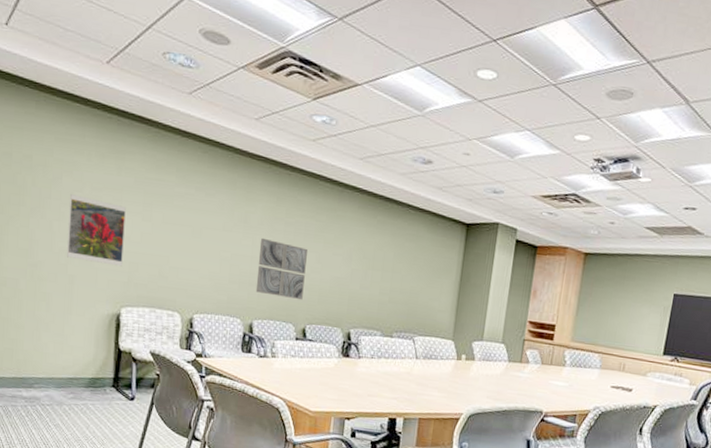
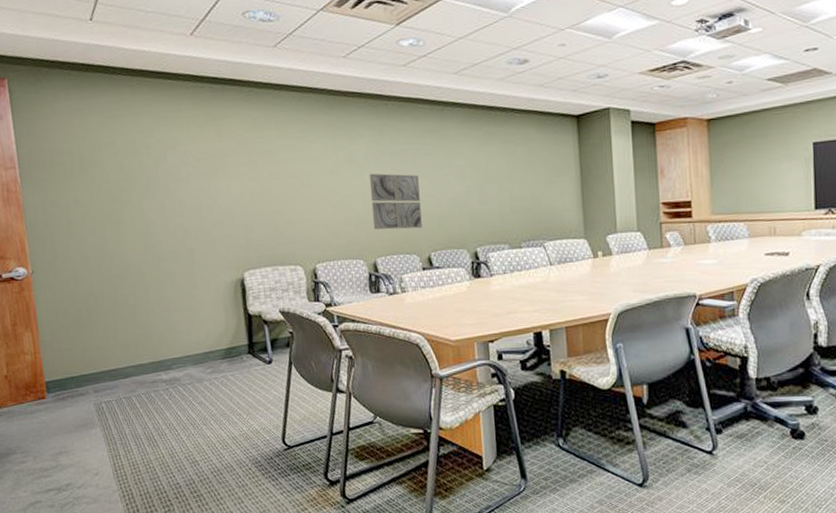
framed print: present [66,194,126,267] -> none [176,169,238,233]

